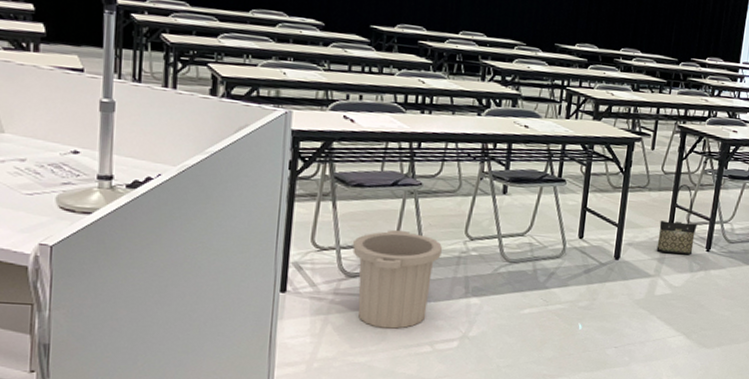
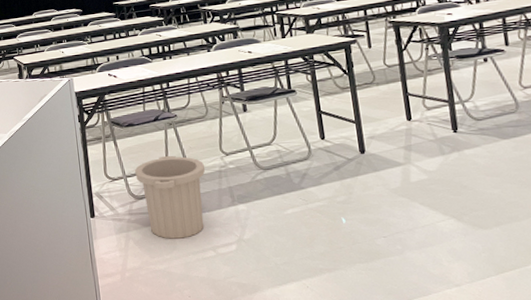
tote bag: present [656,184,698,255] -> none [396,73,439,141]

